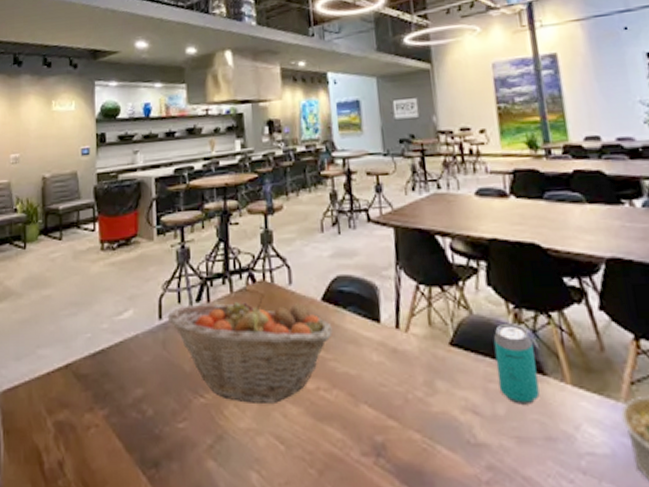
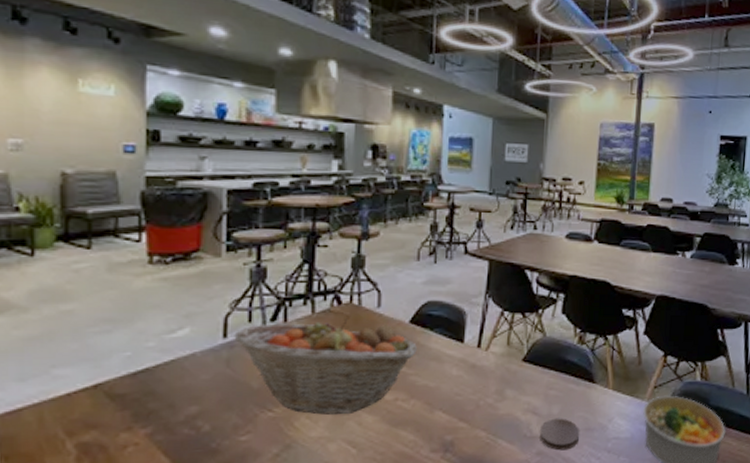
coaster: none [485,421,539,466] -> present [540,418,579,451]
beverage can: present [493,324,540,405] -> none [557,344,590,406]

